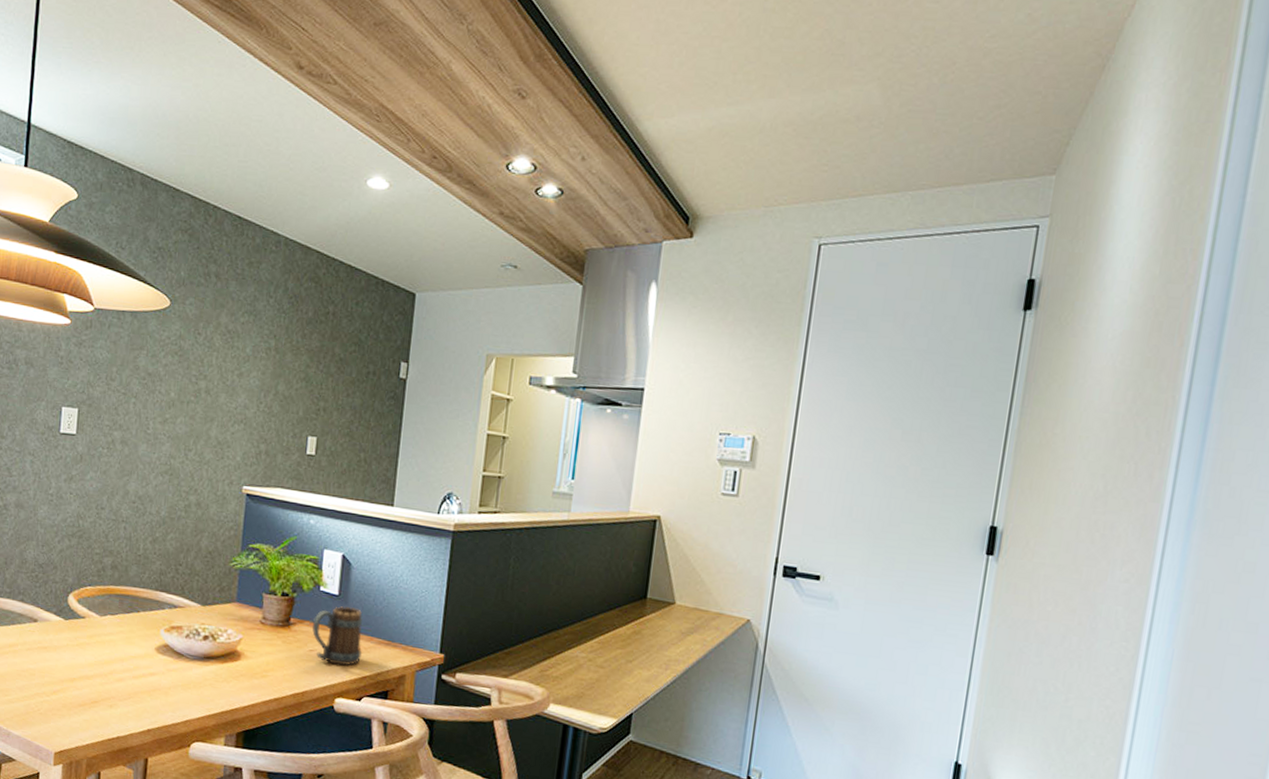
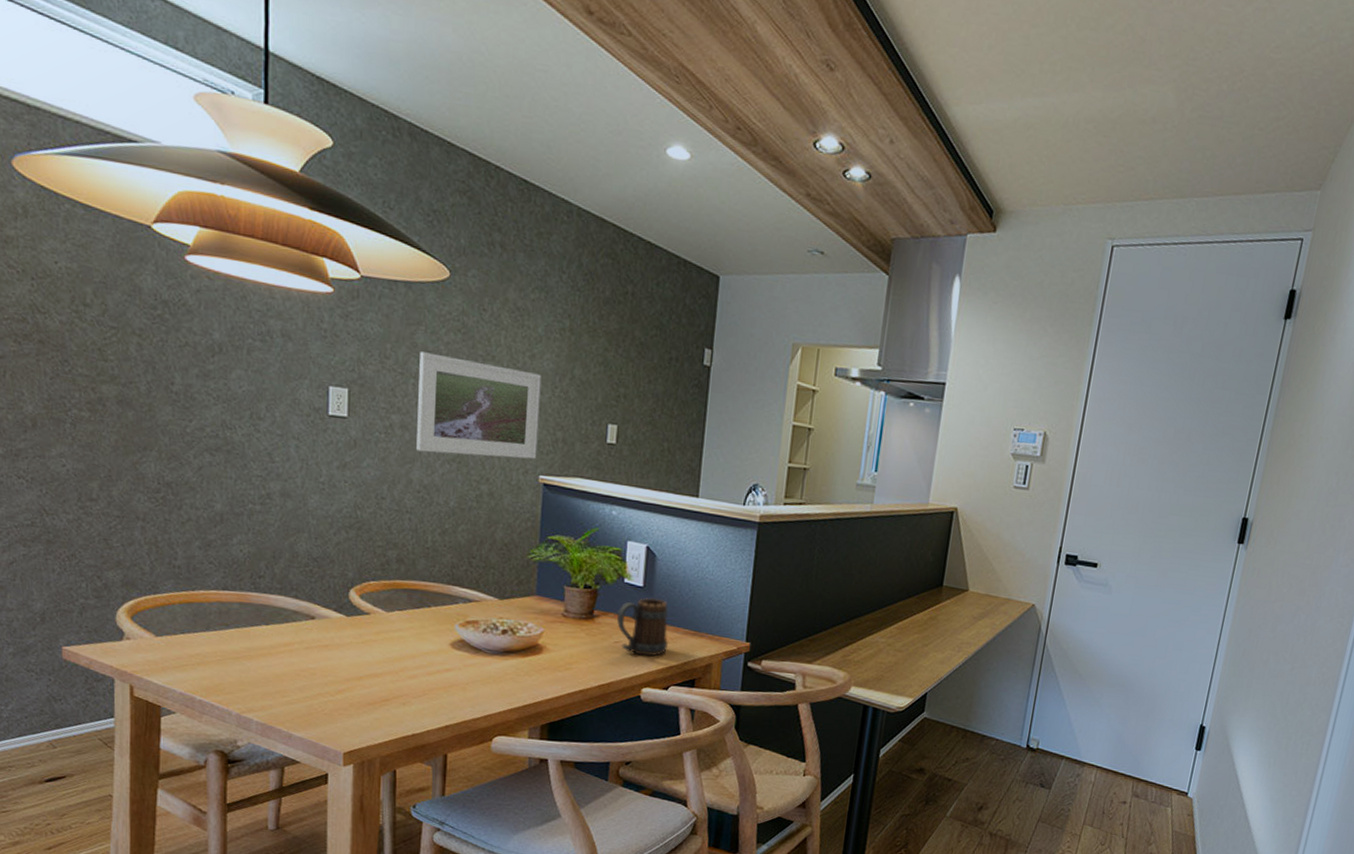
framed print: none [134,373,248,471] -> present [416,351,542,460]

